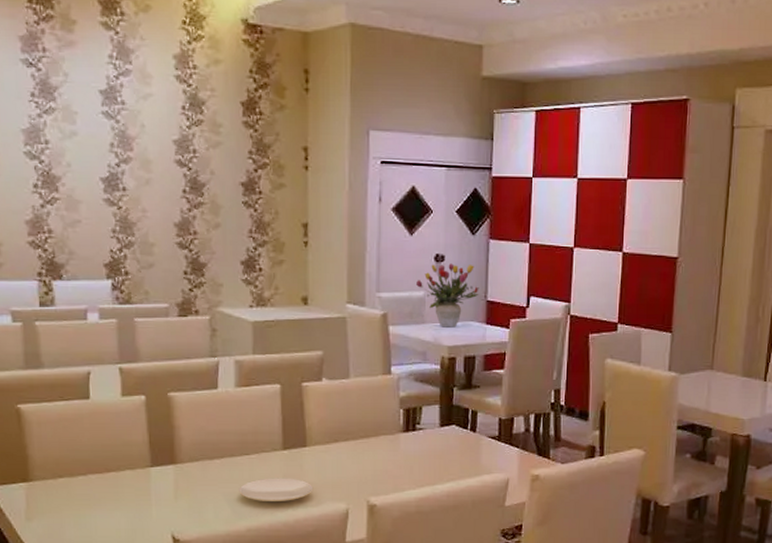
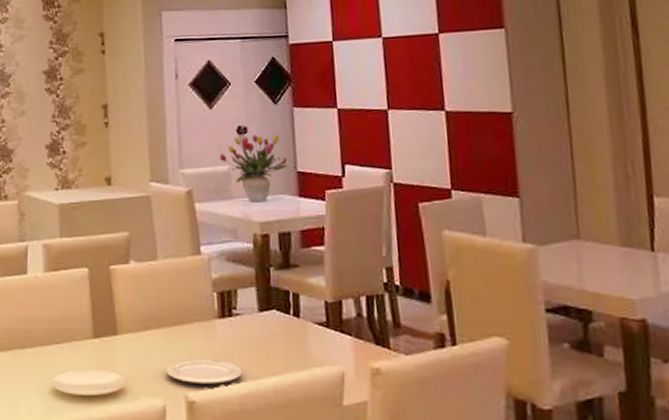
plate: none [351,468,421,490] -> present [166,359,243,385]

